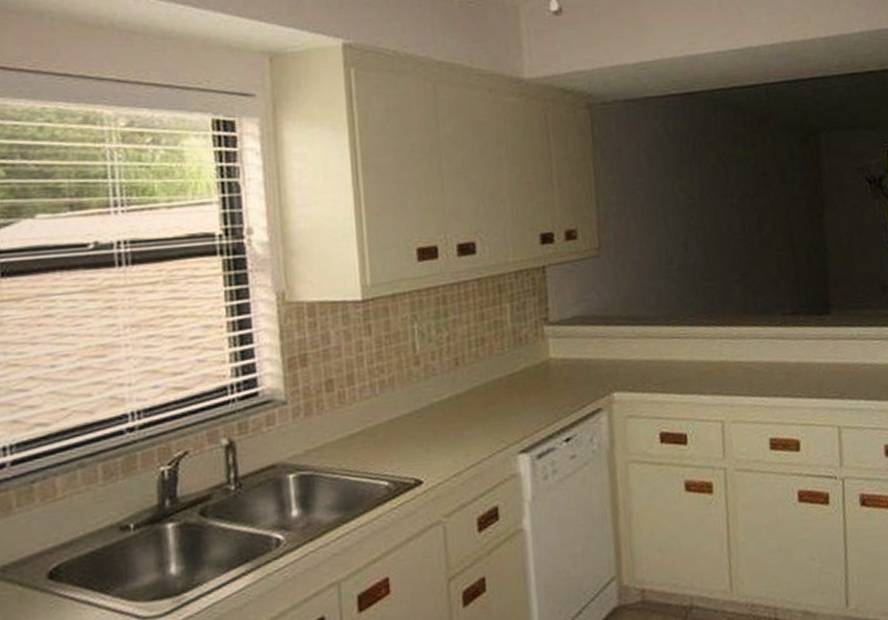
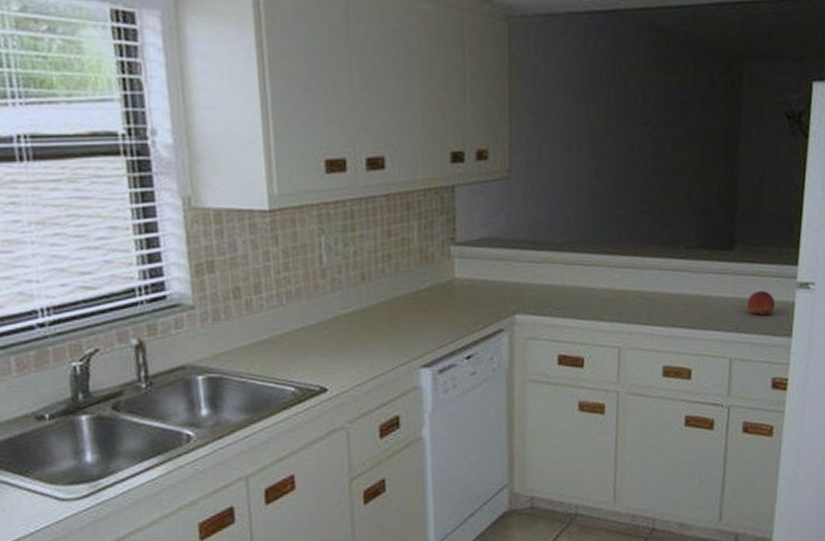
fruit: none [849,354,879,380] -> present [747,290,776,316]

